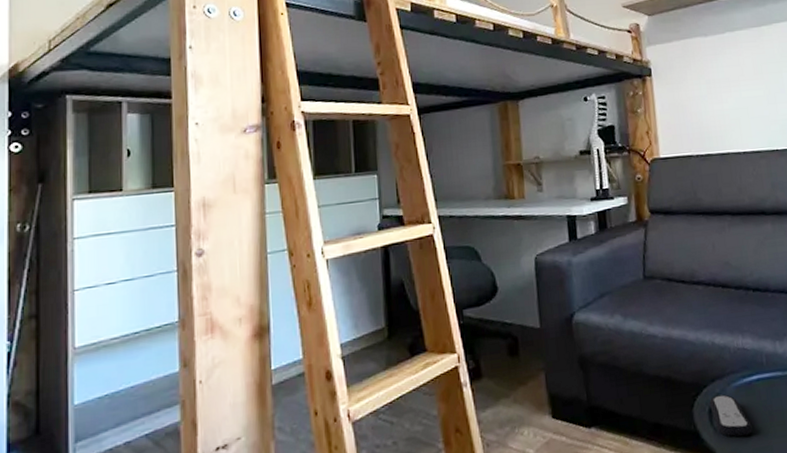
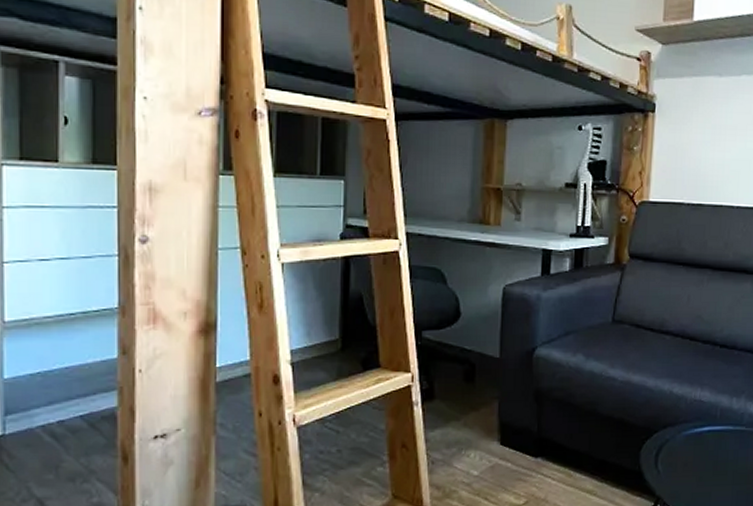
remote control: present [709,395,753,437] -> none [657,441,695,481]

